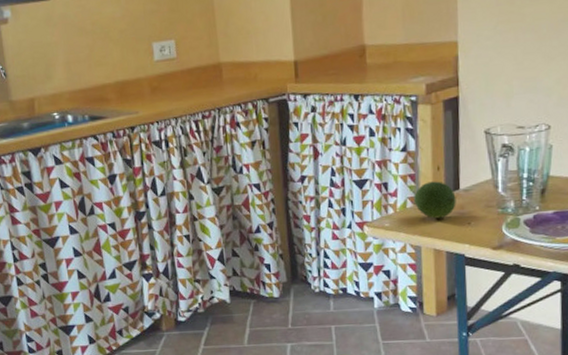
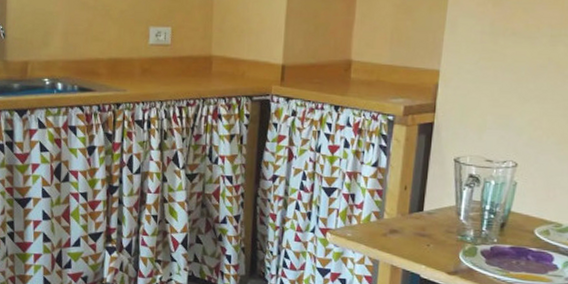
fruit: present [414,181,456,219] -> none [378,199,419,237]

